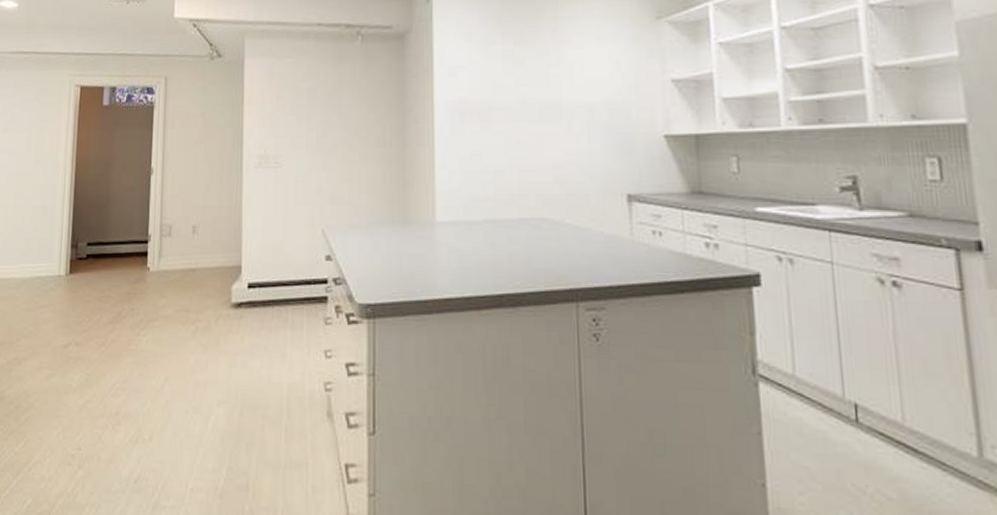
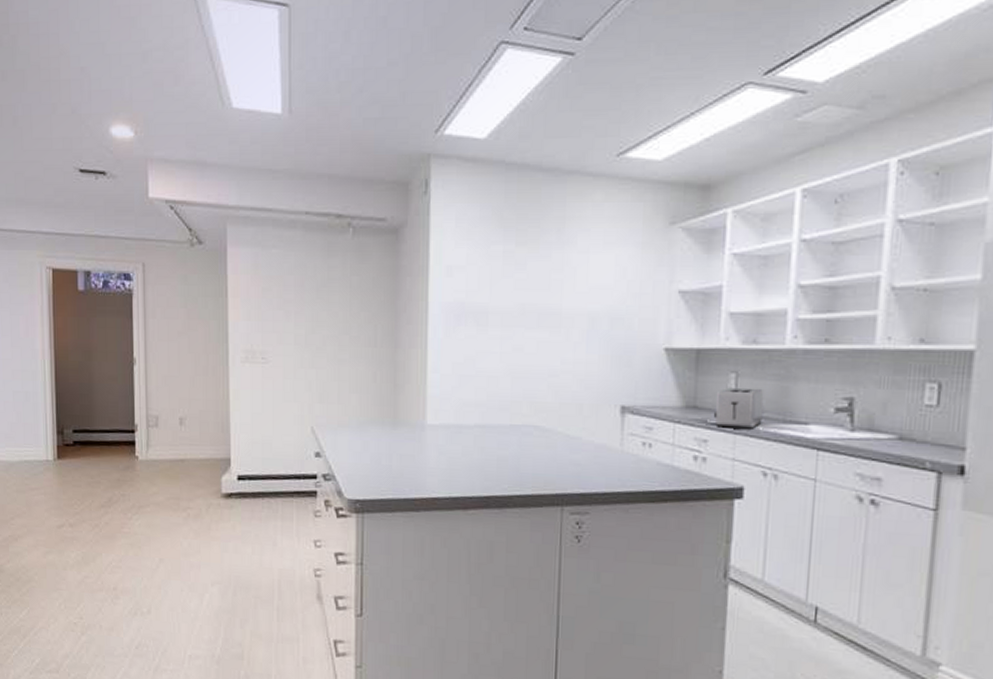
toaster: none [719,170,770,214] -> present [714,387,764,431]

